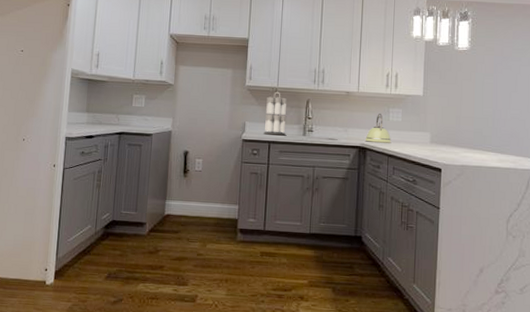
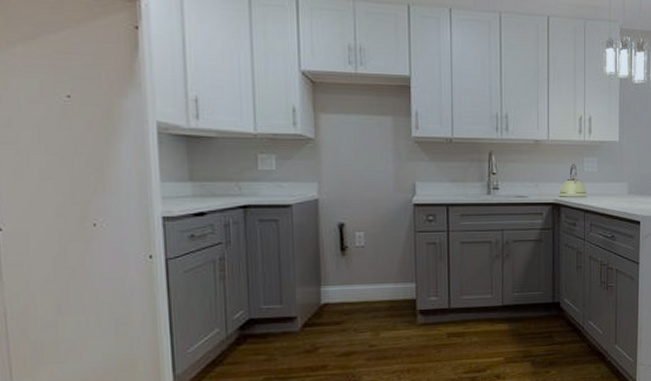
spice rack: present [263,91,288,136] -> none [439,143,467,196]

